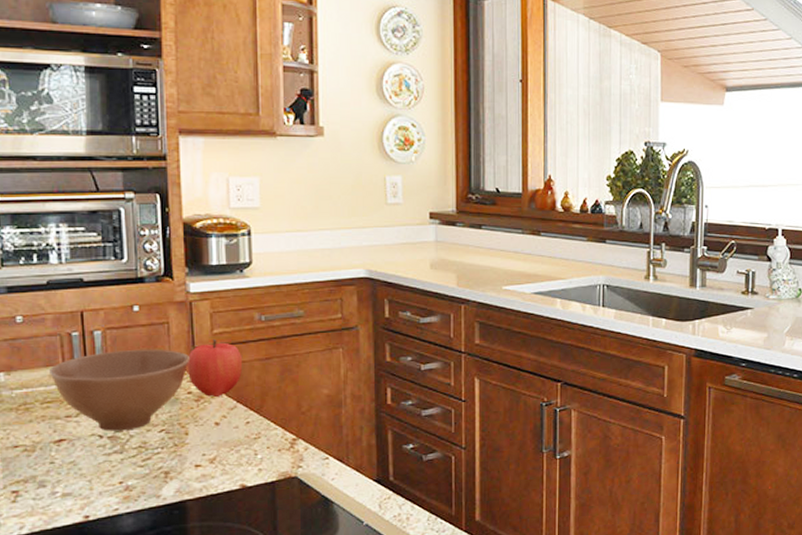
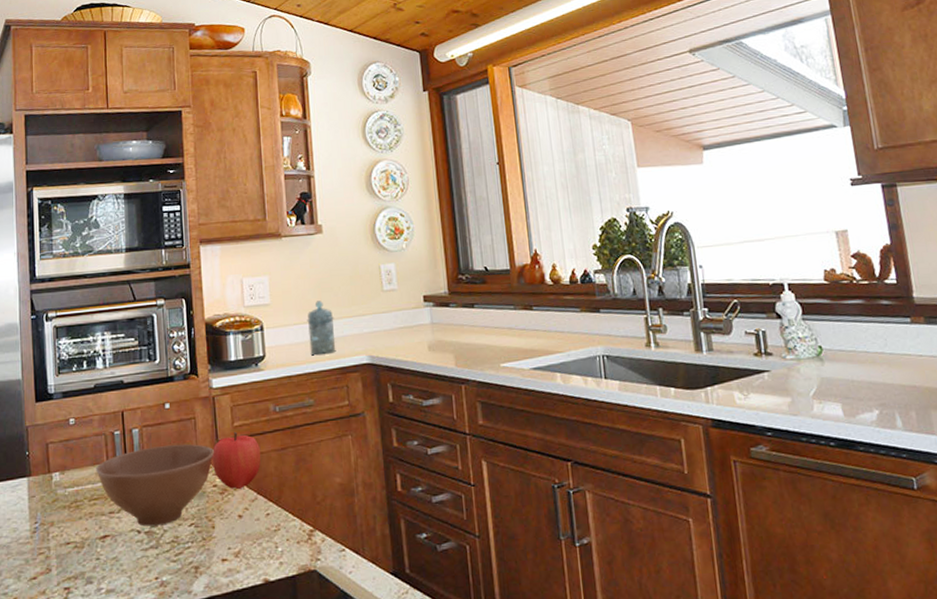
canister: none [301,208,332,266] -> present [307,300,336,356]

